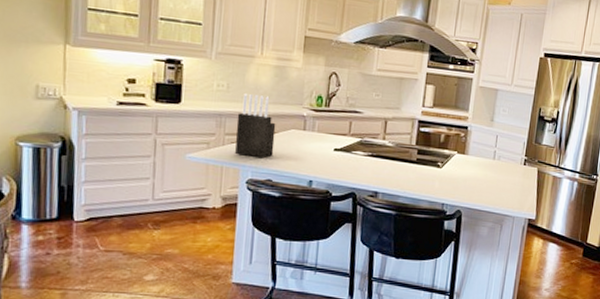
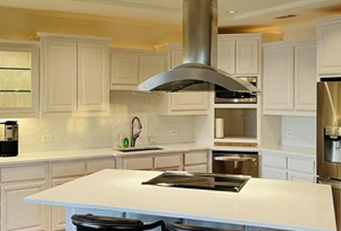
knife block: present [235,92,276,159] -> none [60,142,92,196]

